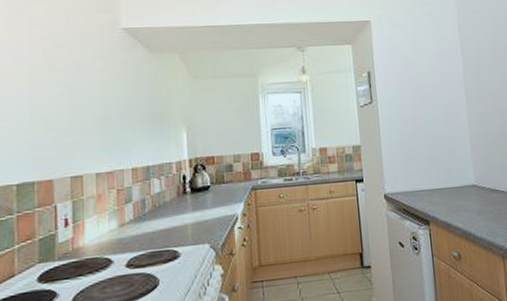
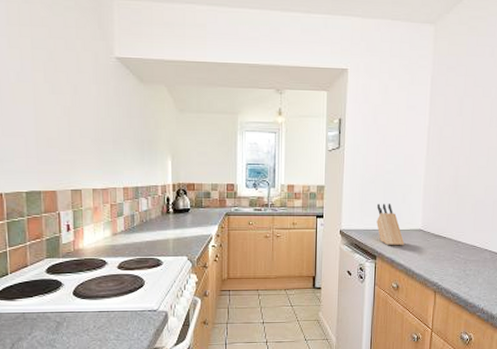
knife block: none [422,158,459,207] -> present [376,203,405,246]

